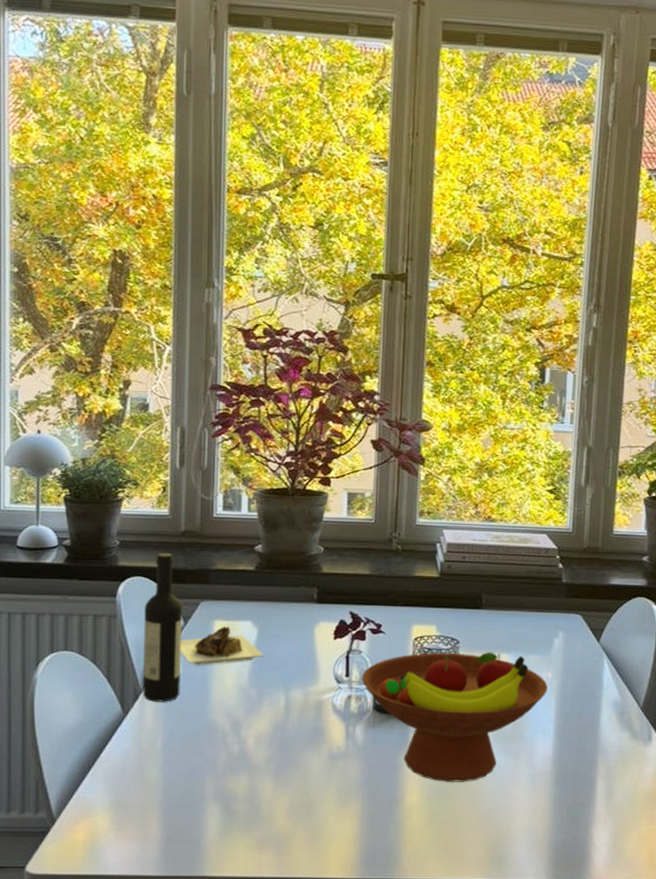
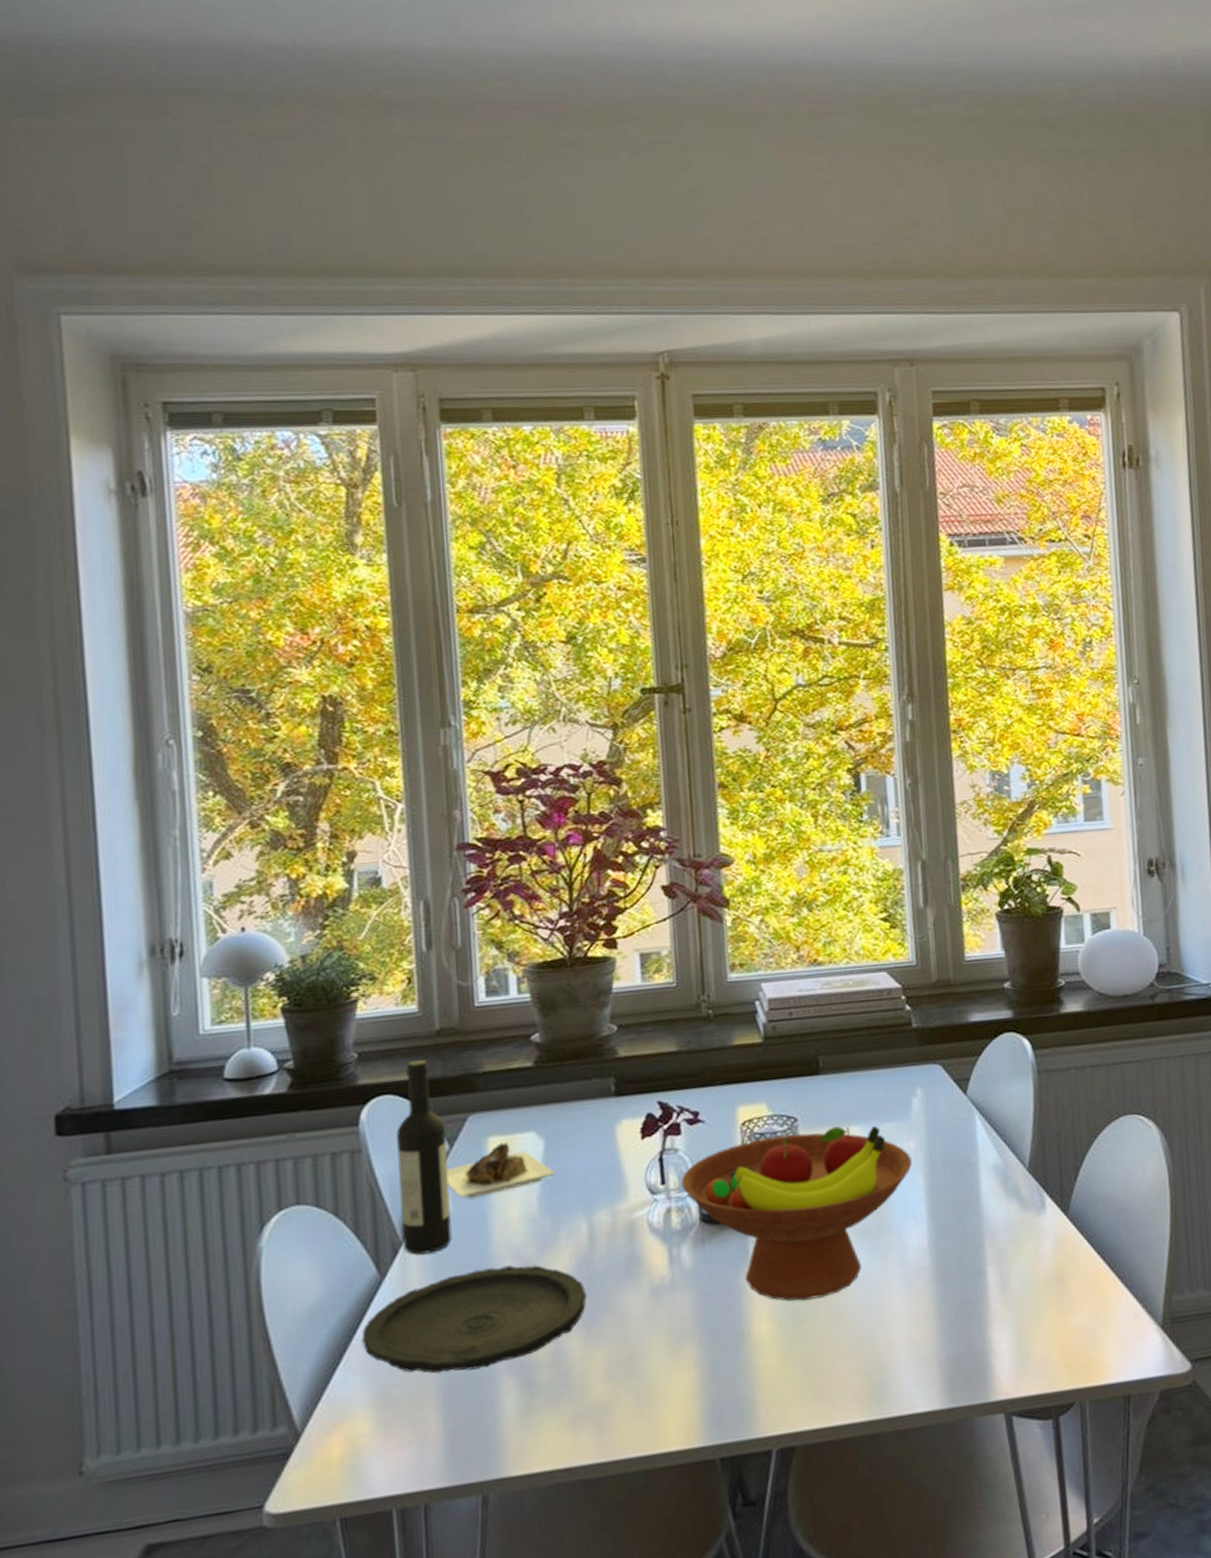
plate: none [106,720,279,794] -> present [362,1265,587,1374]

